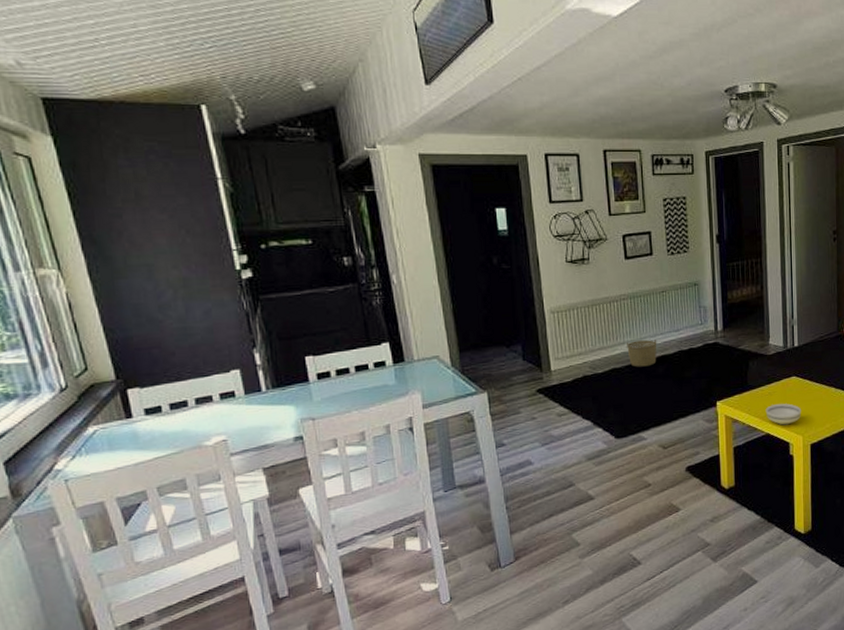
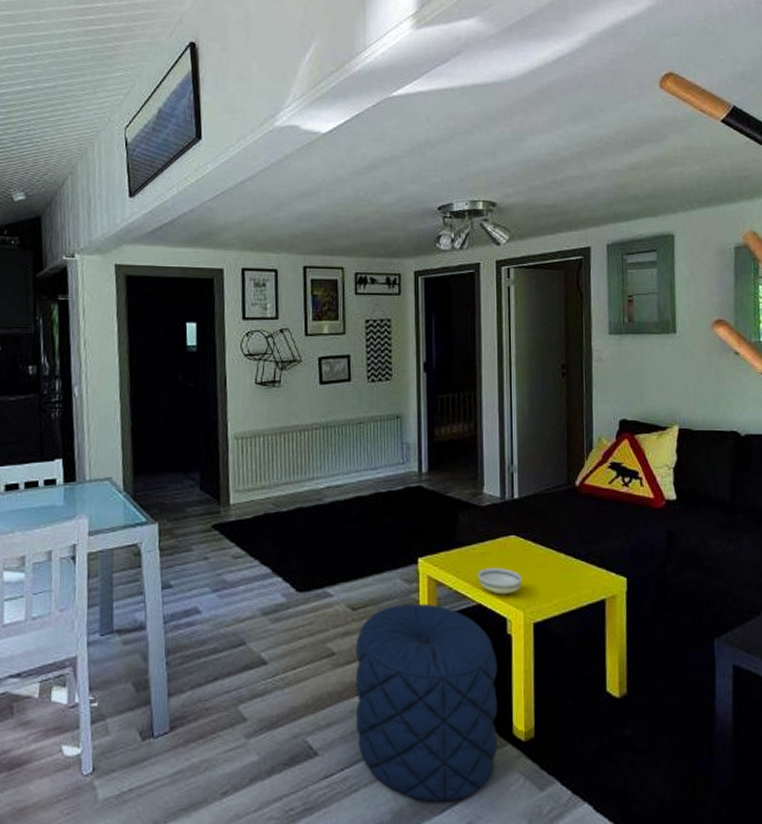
basket: present [627,340,657,367] -> none [316,477,351,509]
pouf: none [667,437,783,587] -> present [355,604,498,802]

